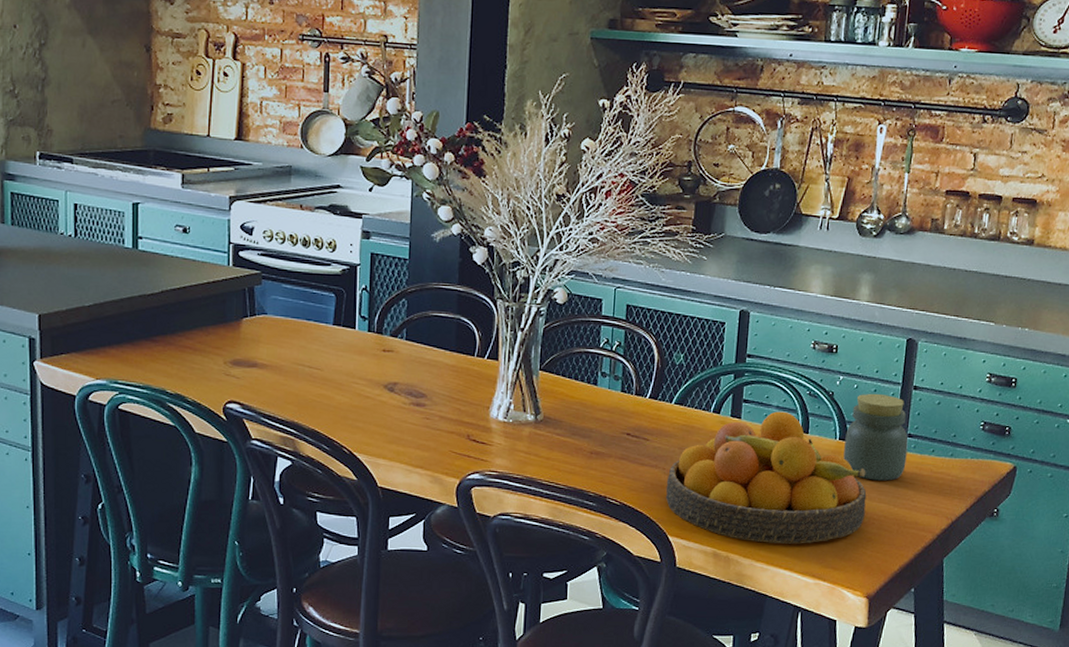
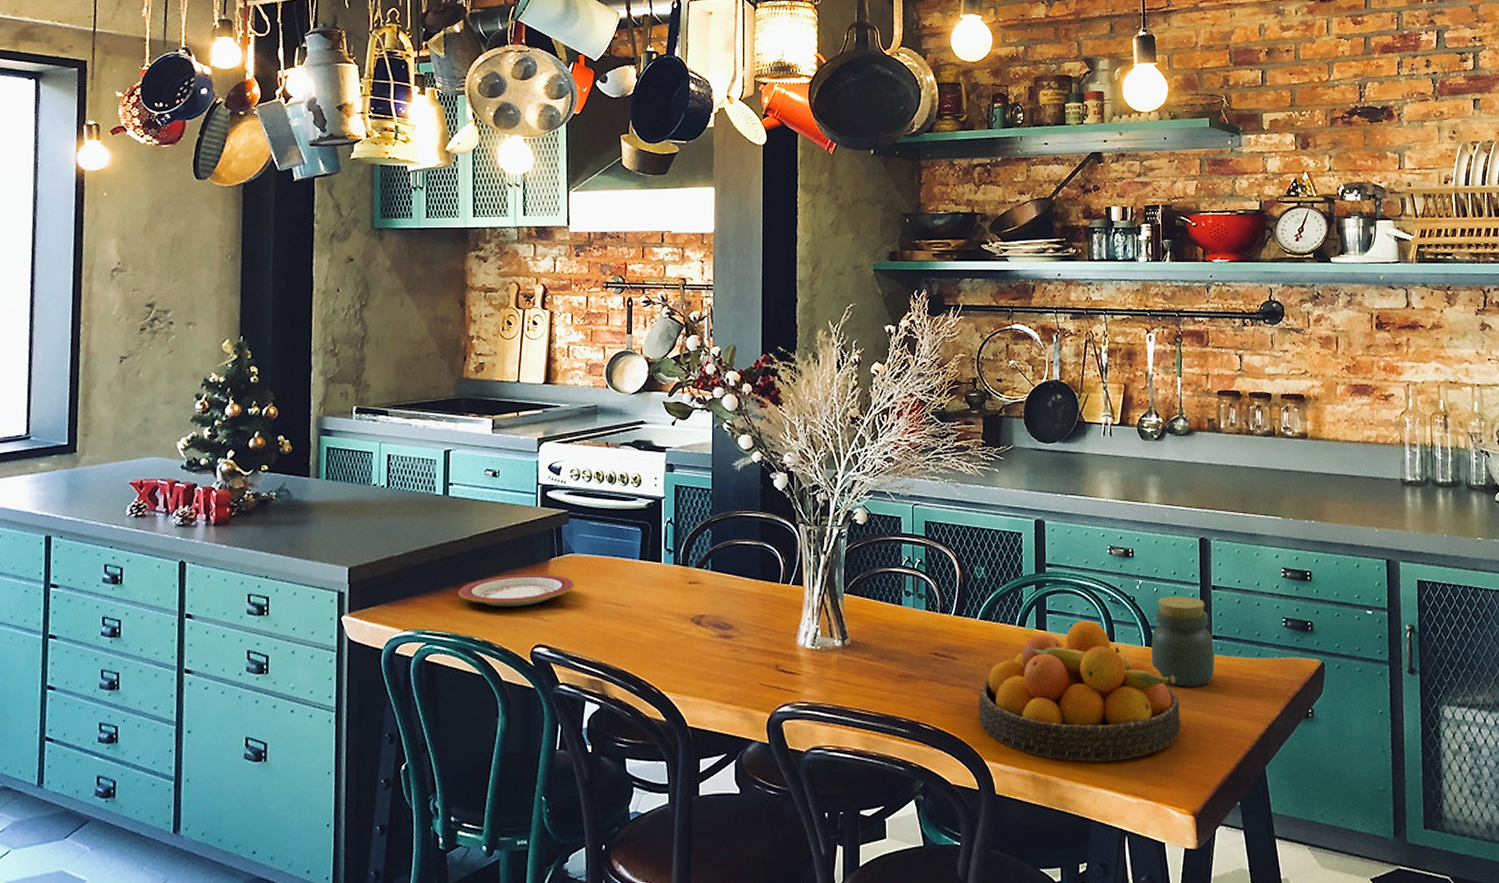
plate: none [151,332,268,363] -> present [459,574,575,607]

